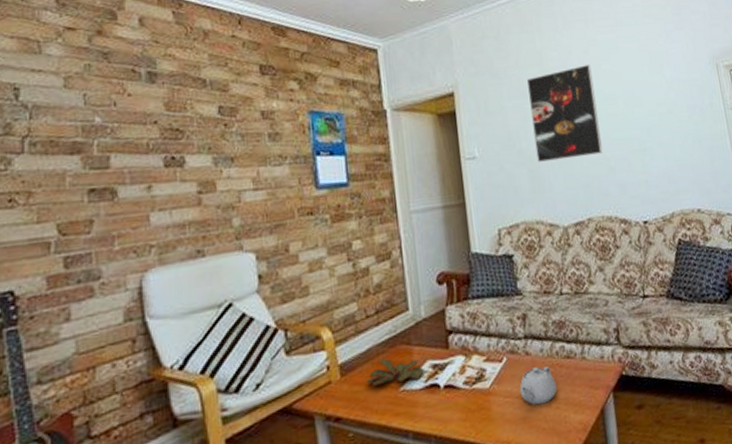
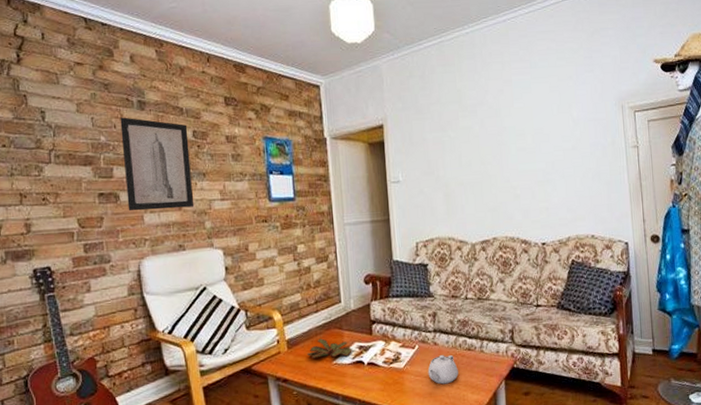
wall art: none [122,92,219,211] -> present [120,117,195,211]
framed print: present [526,64,603,162] -> none [446,102,510,188]

